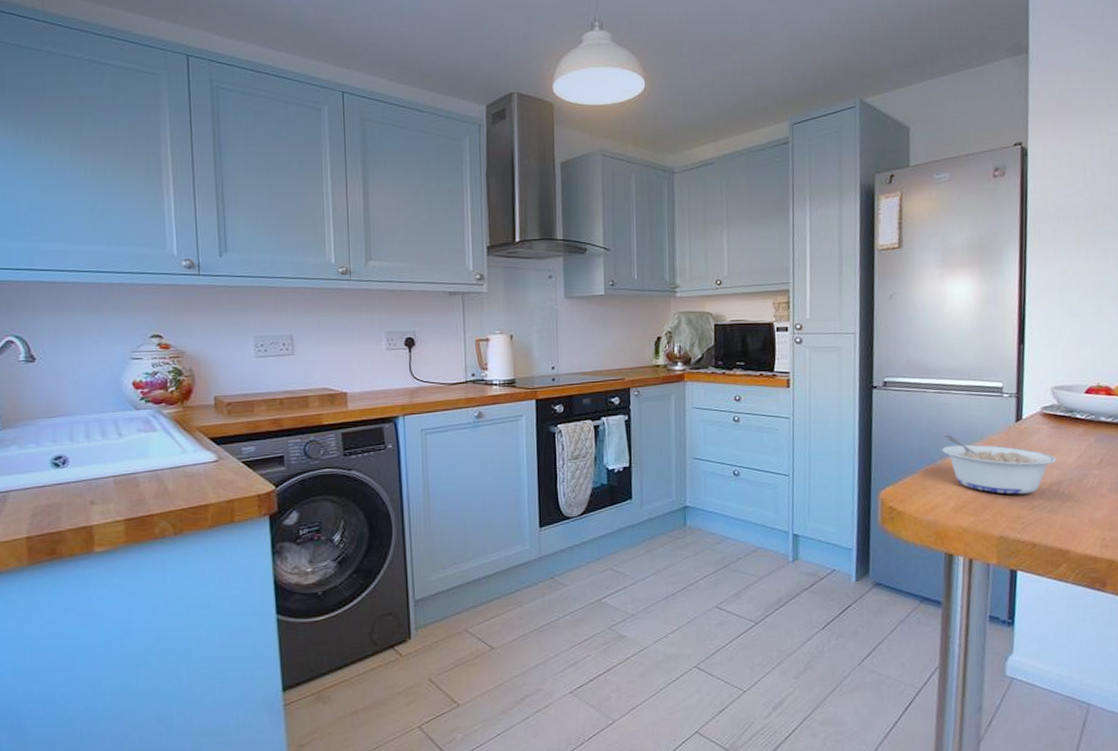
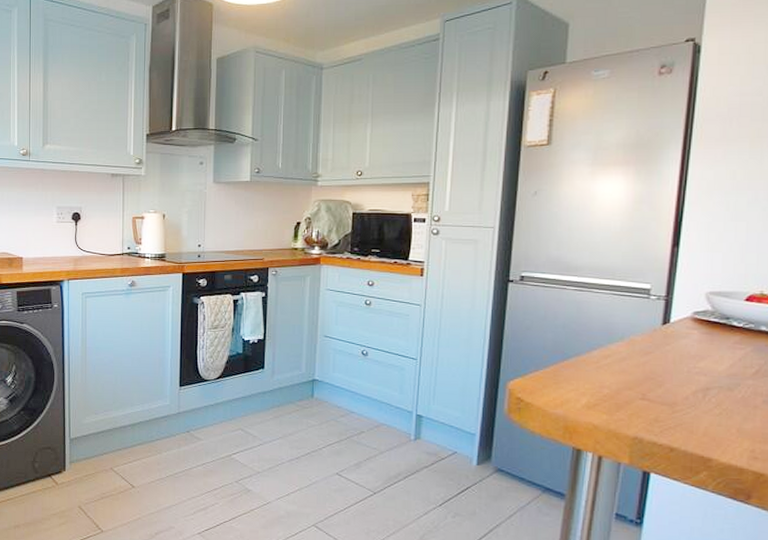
legume: present [942,435,1057,495] -> none [578,333,706,398]

